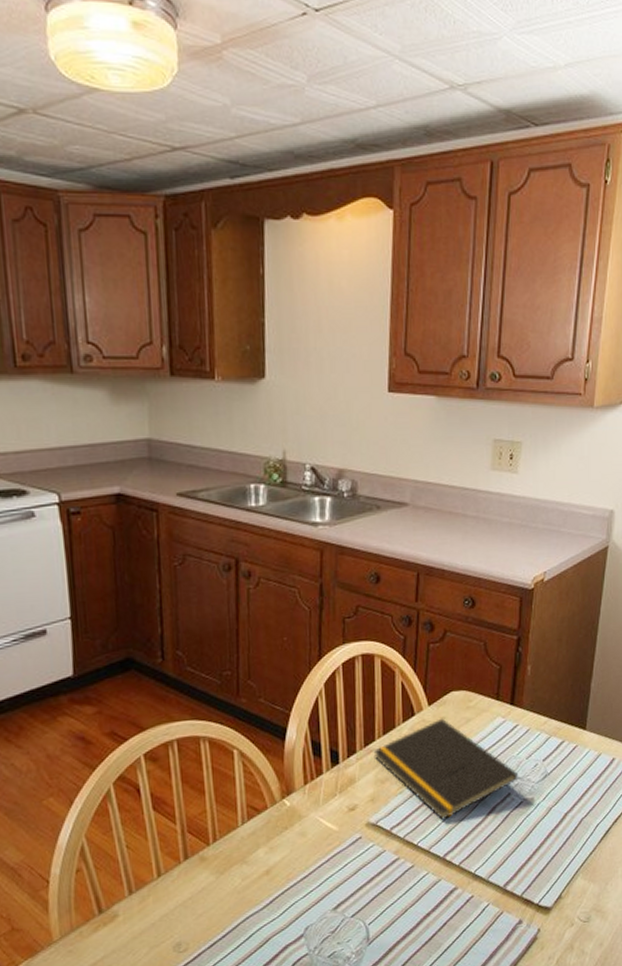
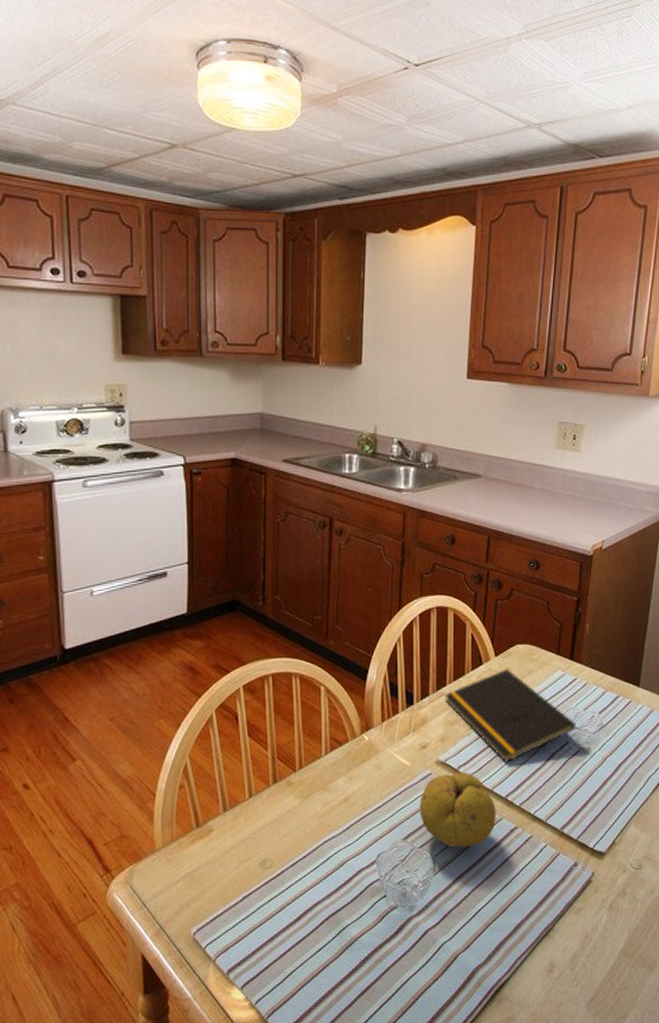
fruit: none [349,833,434,915] -> present [419,772,496,848]

